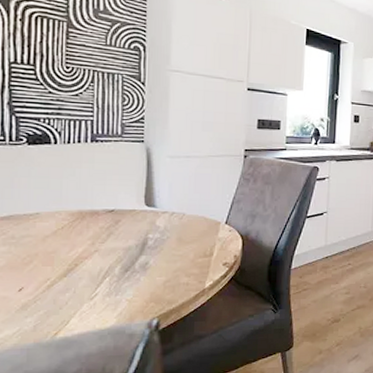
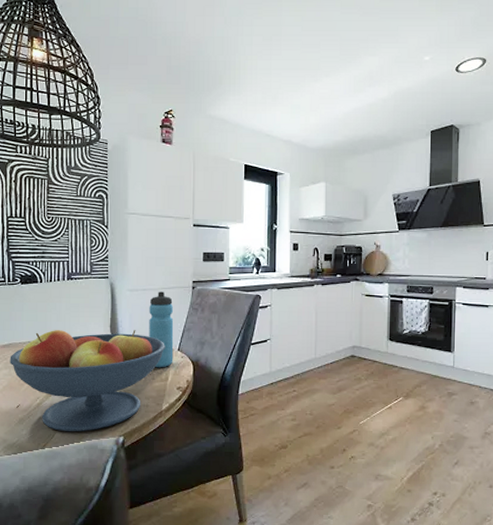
fruit bowl: none [10,200,211,317] -> present [10,330,165,432]
water bottle: none [192,159,222,243] -> present [149,291,174,368]

